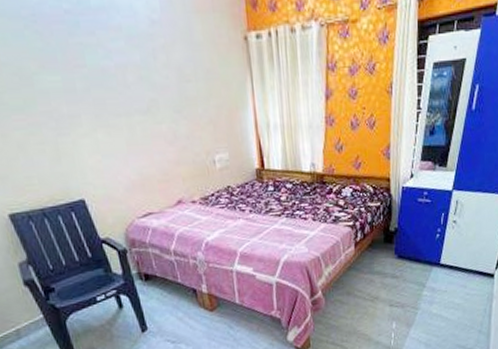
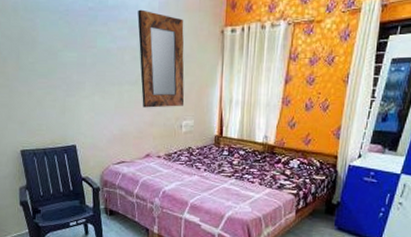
home mirror: none [134,11,214,143] -> present [137,9,185,108]

